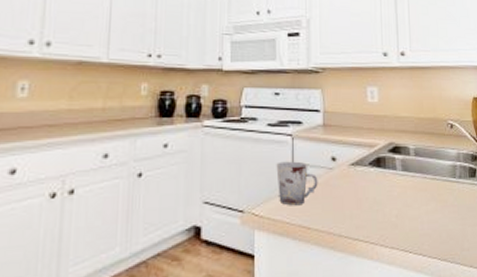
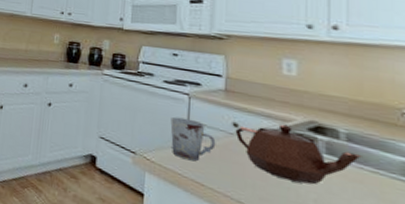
teapot: none [333,150,425,203] -> present [235,124,362,185]

